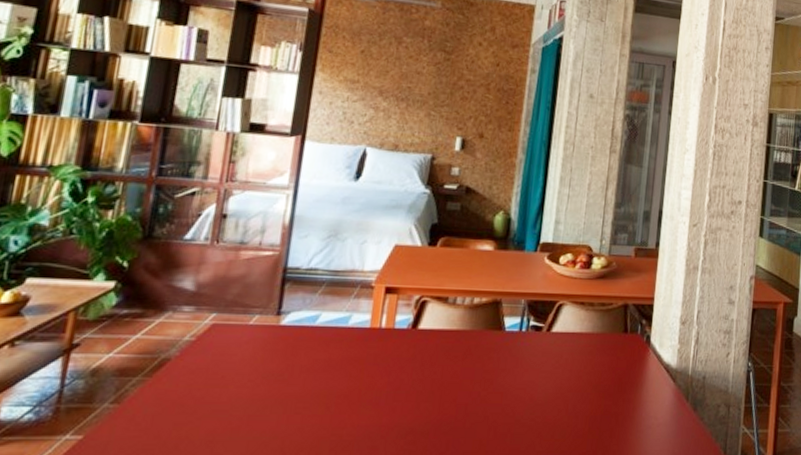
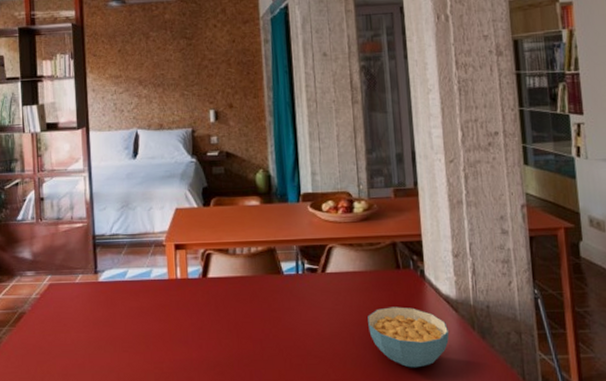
cereal bowl: none [584,373,664,440] -> present [368,307,450,368]

